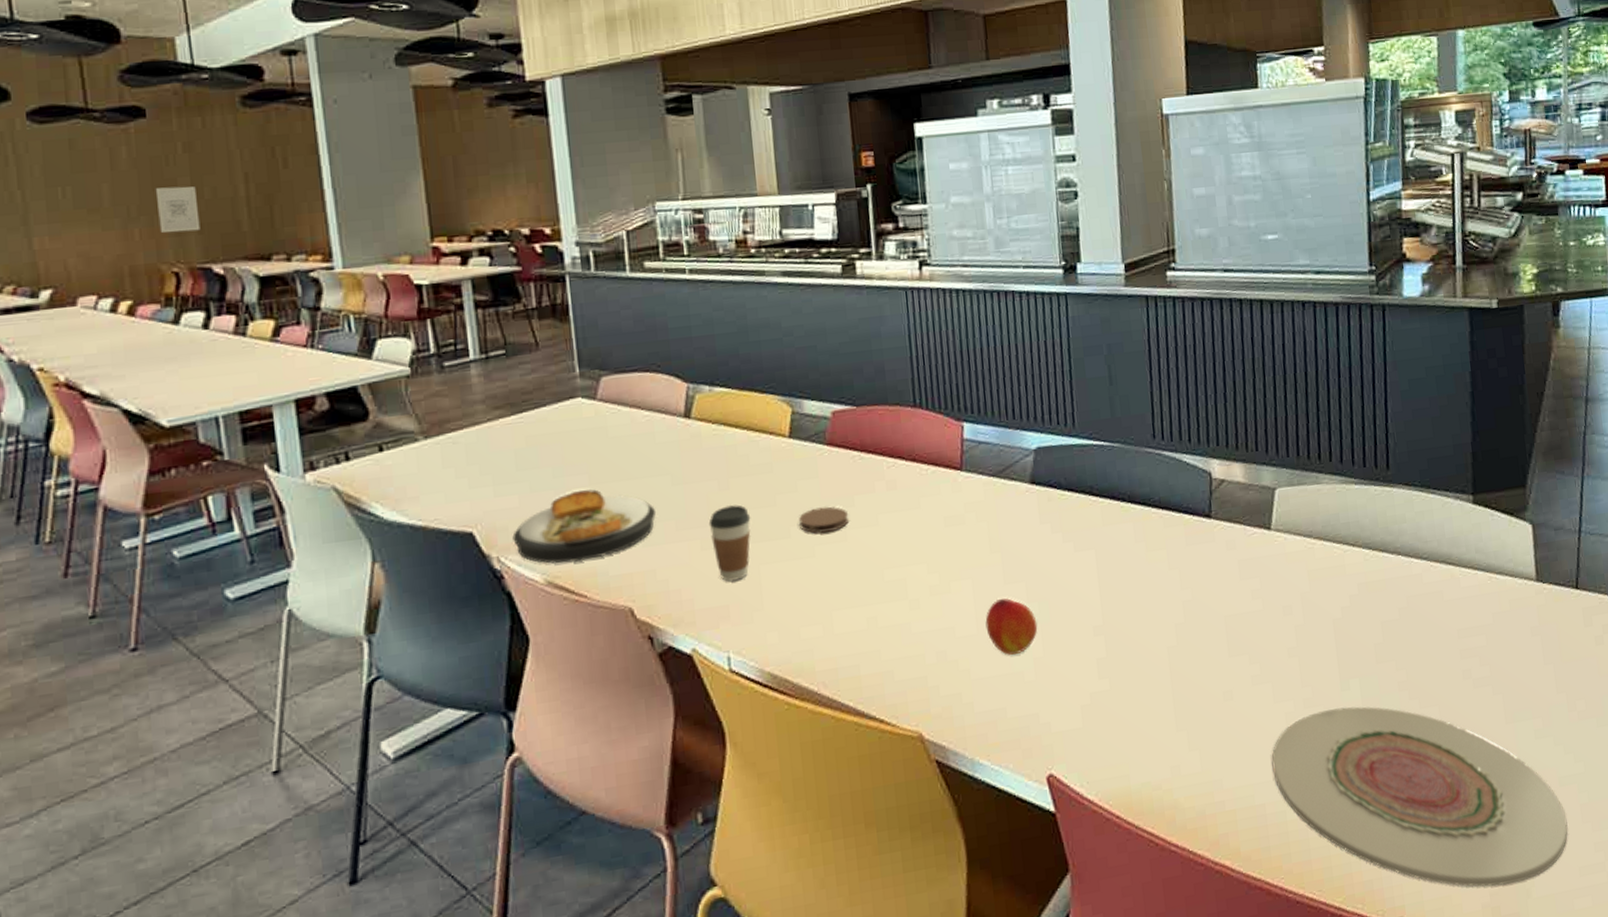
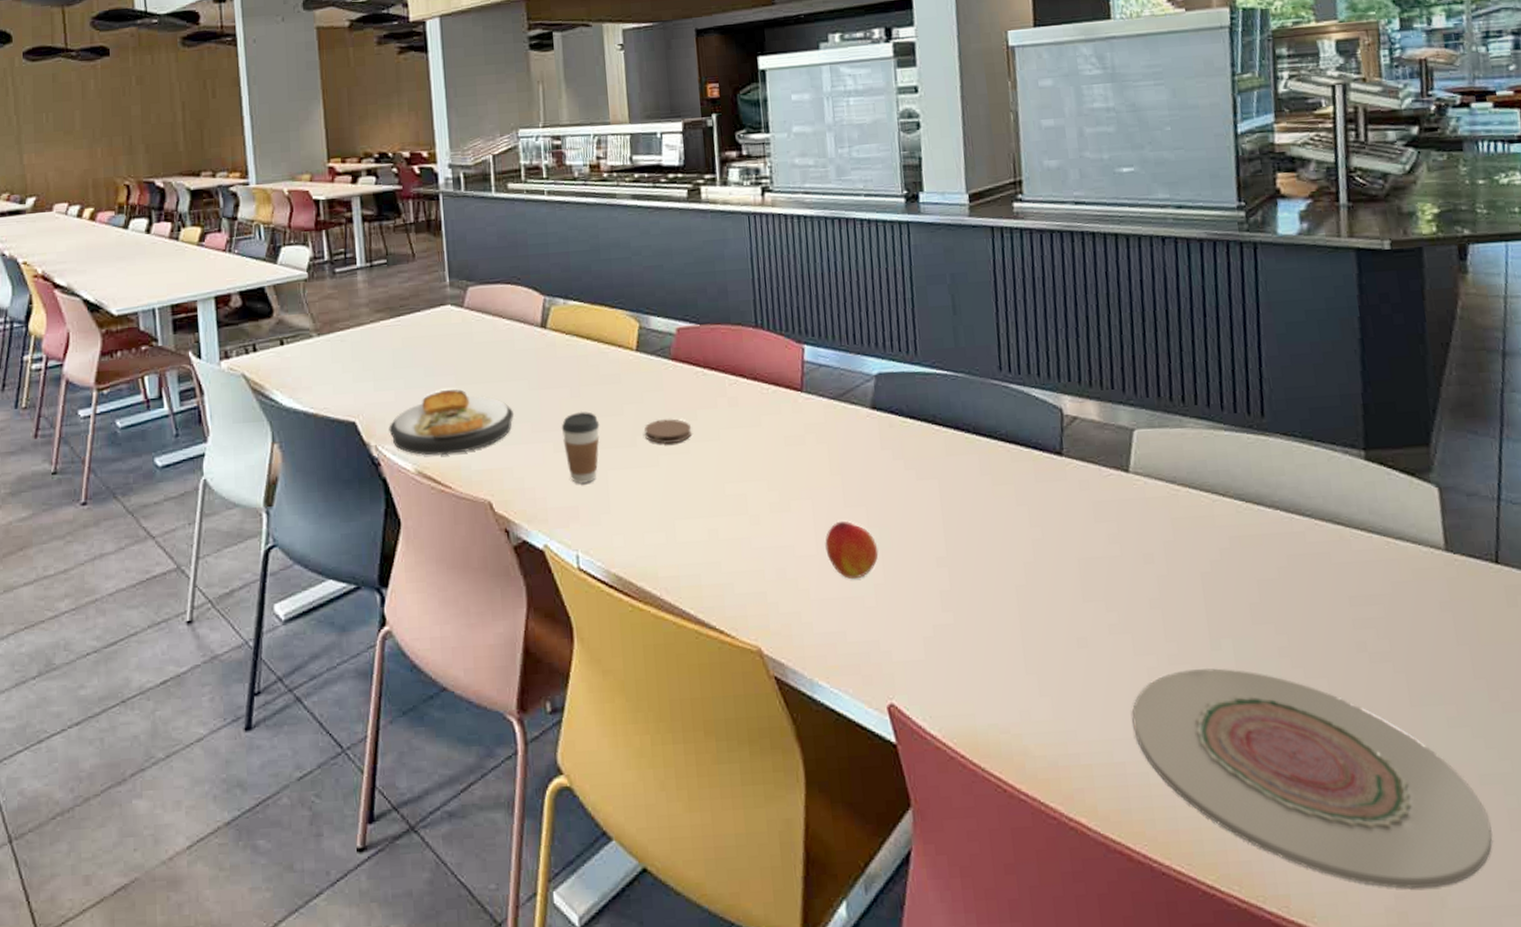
wall art: present [155,186,201,233] -> none [114,113,147,152]

